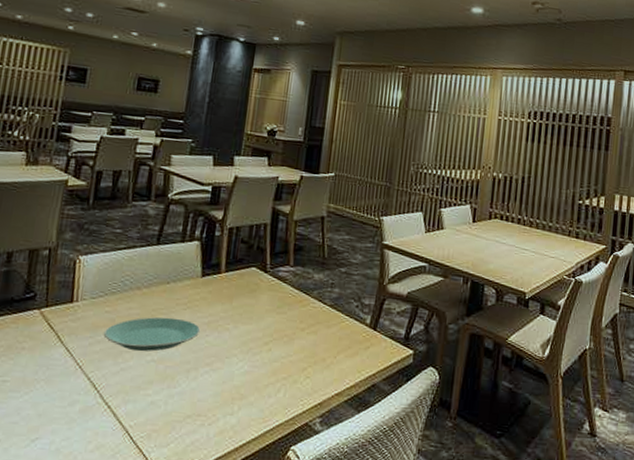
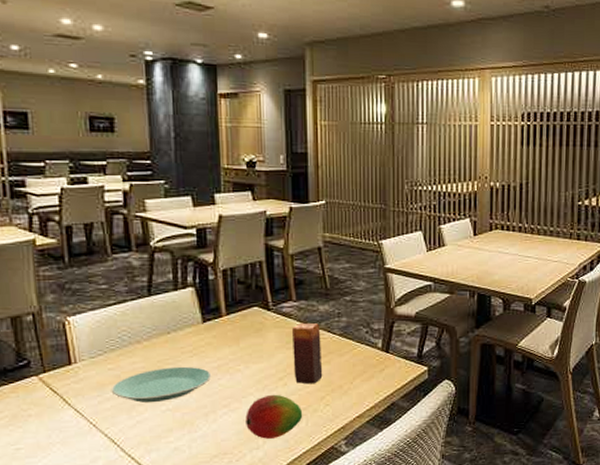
fruit: none [224,358,283,406] -> present [245,394,303,439]
candle: none [279,288,313,353] -> present [292,322,323,385]

